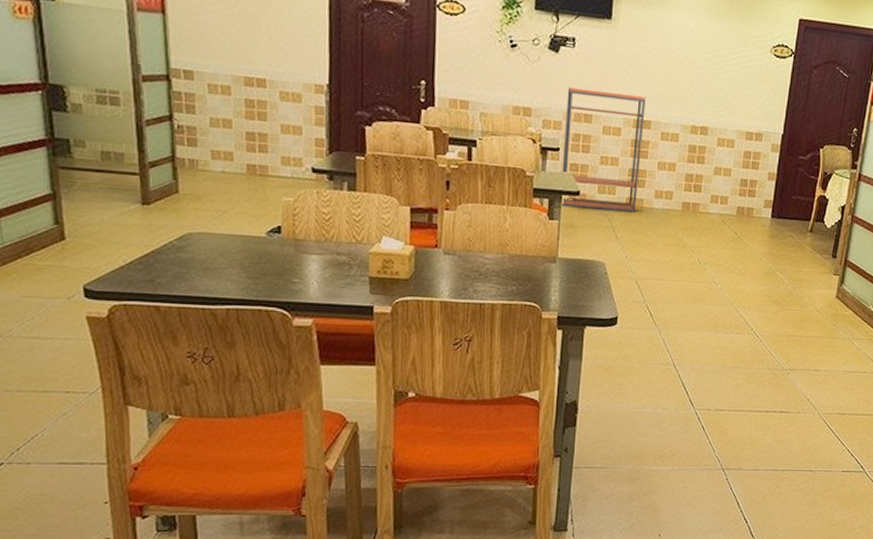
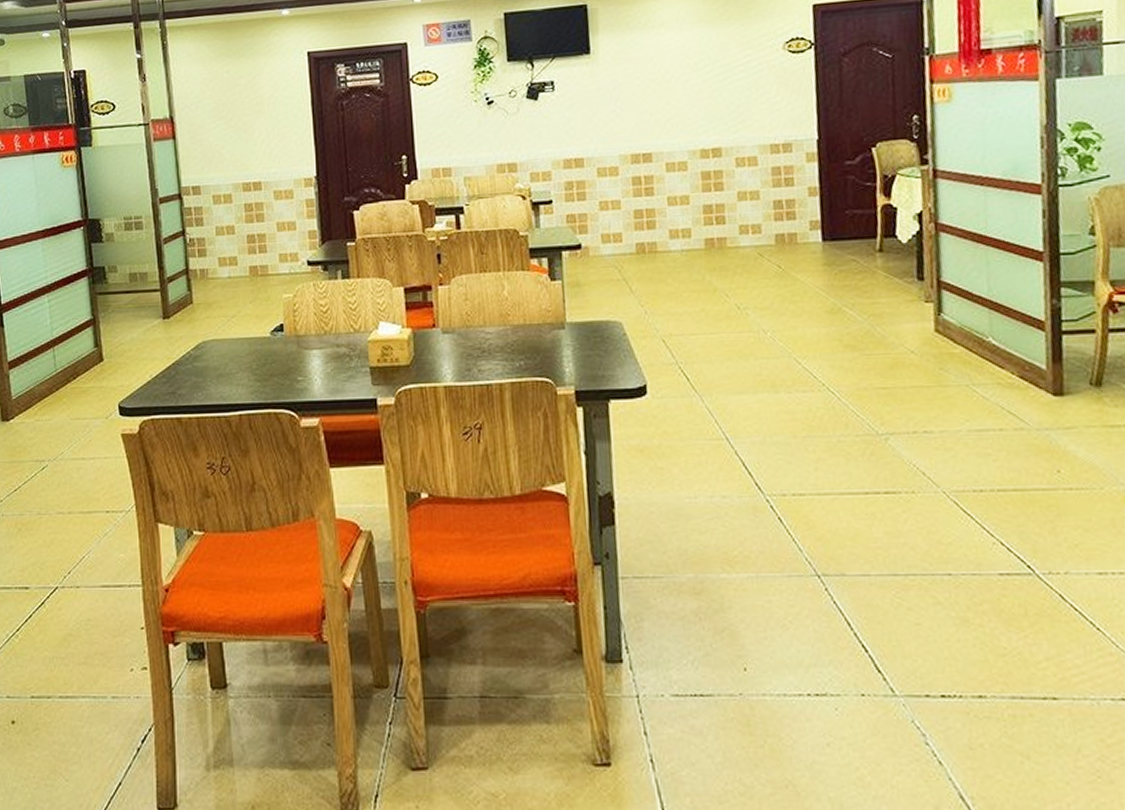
shelving unit: present [560,87,646,212] -> none [552,127,649,264]

